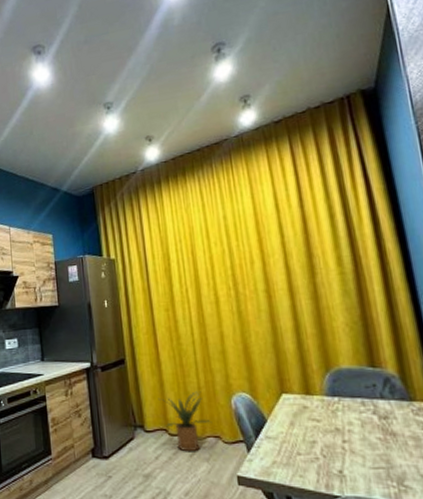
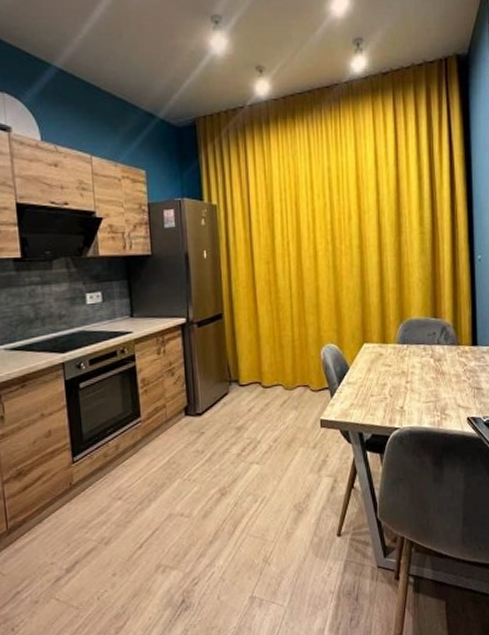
house plant: present [158,391,212,452] -> none [254,344,303,402]

